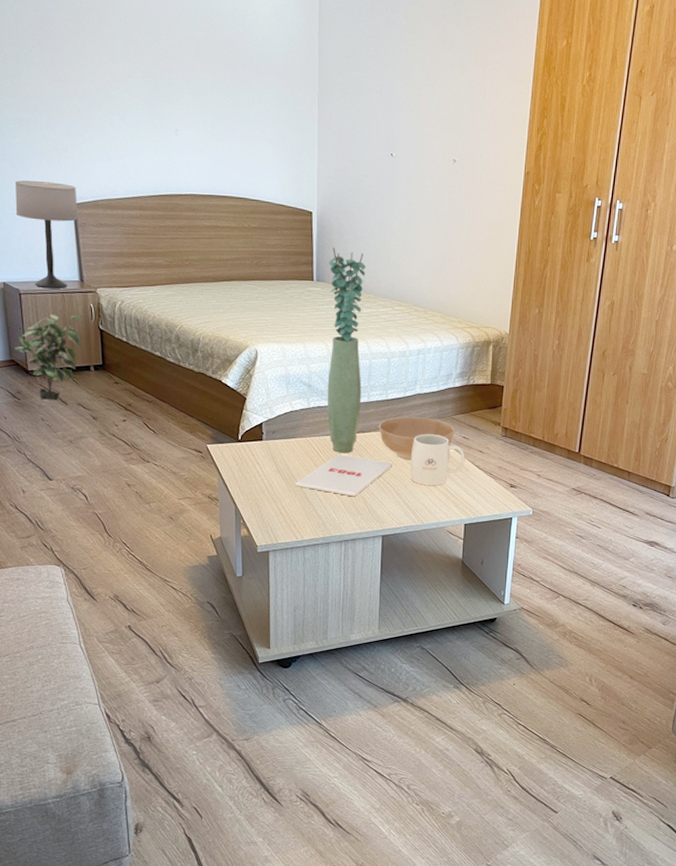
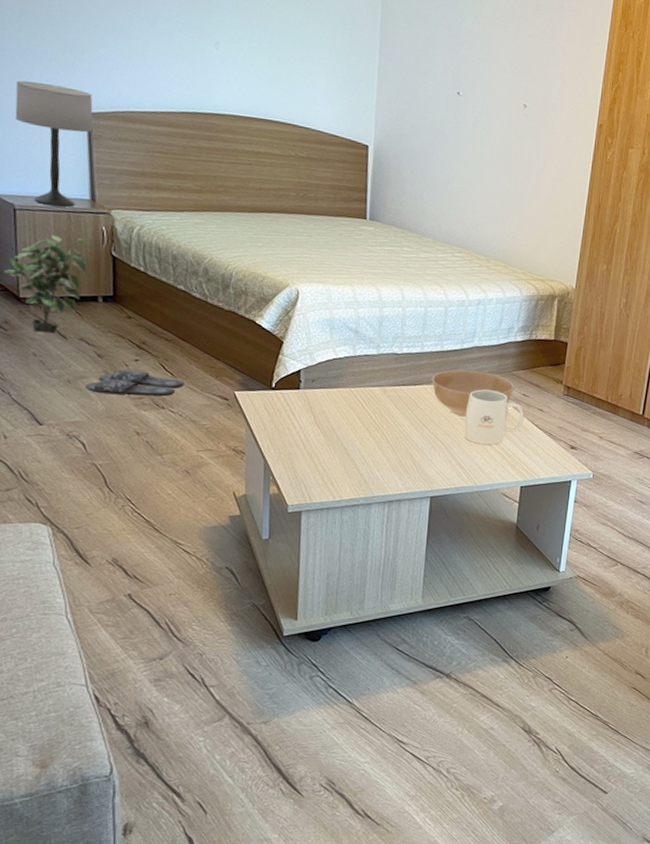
slippers: none [84,429,164,452] -> present [86,369,184,396]
magazine: present [295,454,394,497] -> none [334,407,446,454]
vase: present [327,247,366,453] -> none [375,184,425,407]

